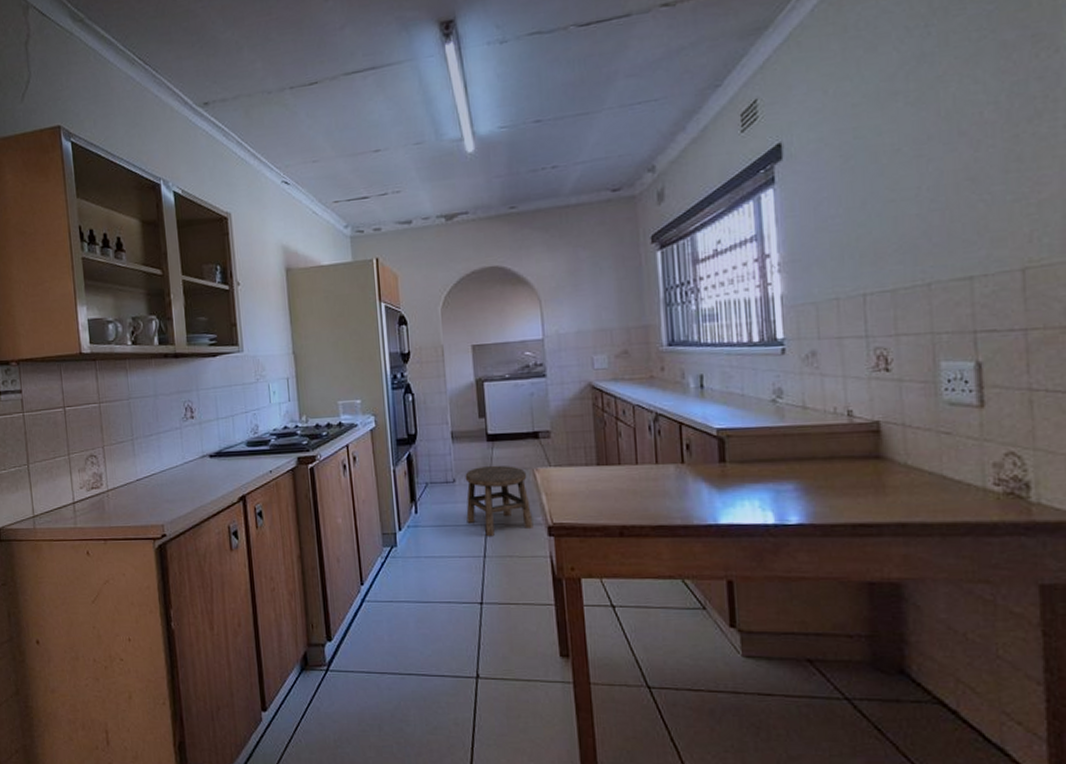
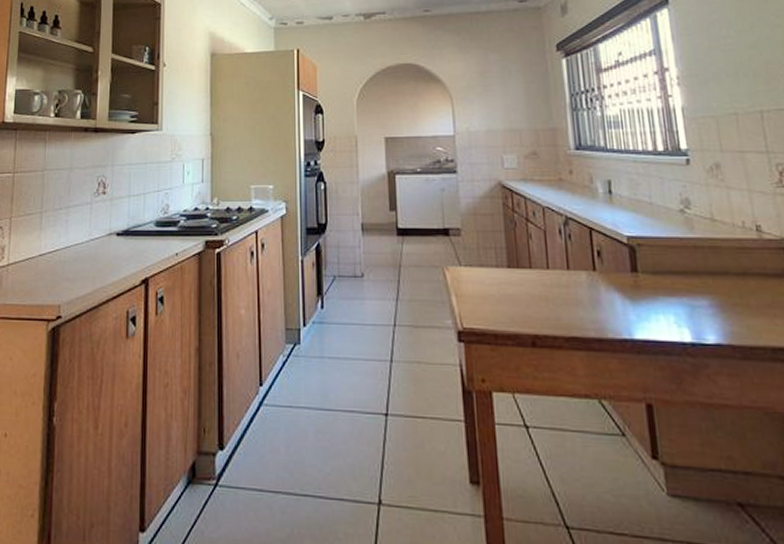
stool: present [465,465,534,537] -> none [374,261,443,339]

